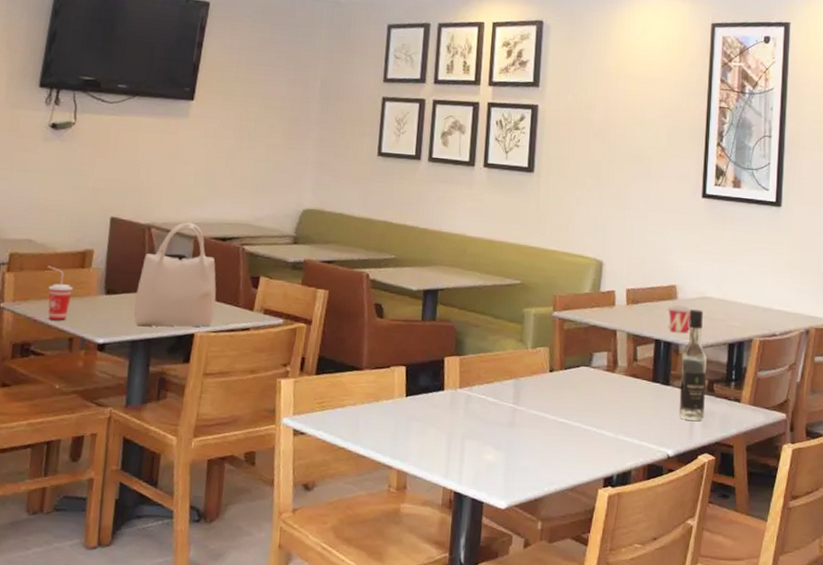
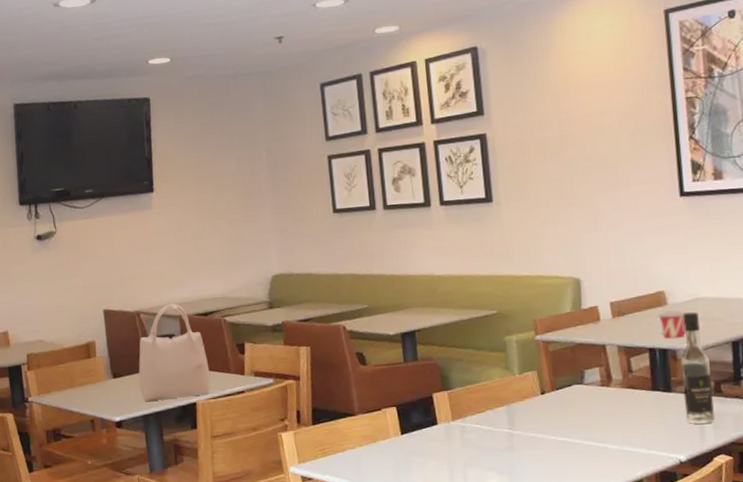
beverage cup: present [47,265,74,320] -> none [60,360,86,406]

